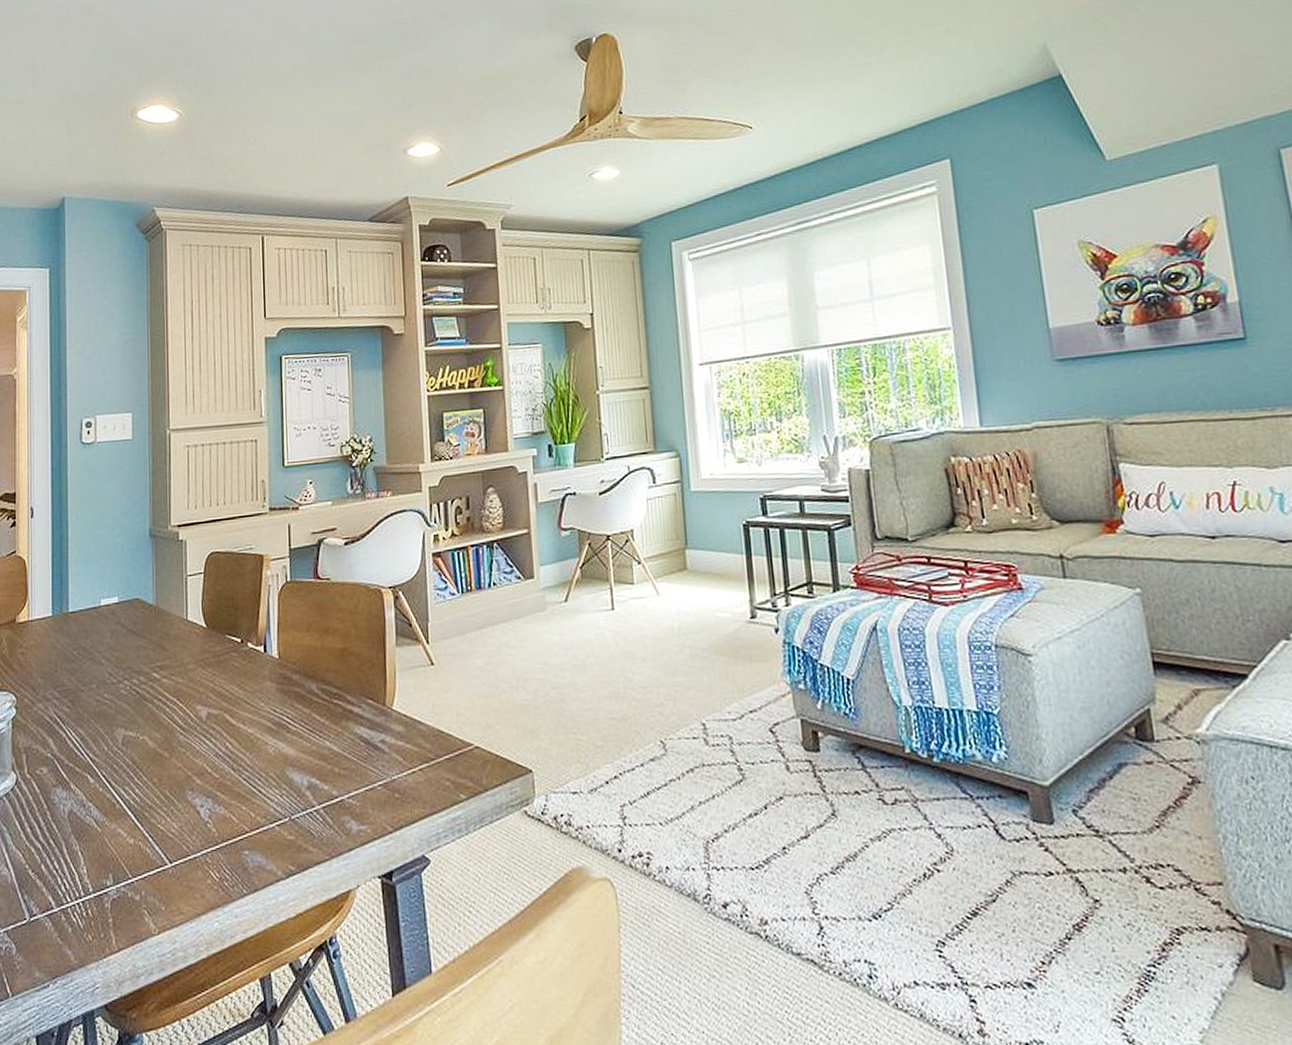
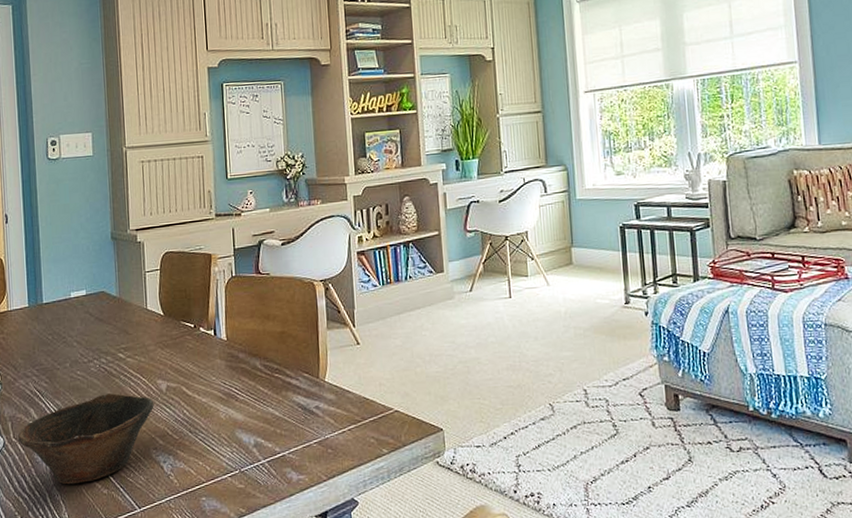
bowl: none [32,721,192,832] -> present [17,393,154,485]

